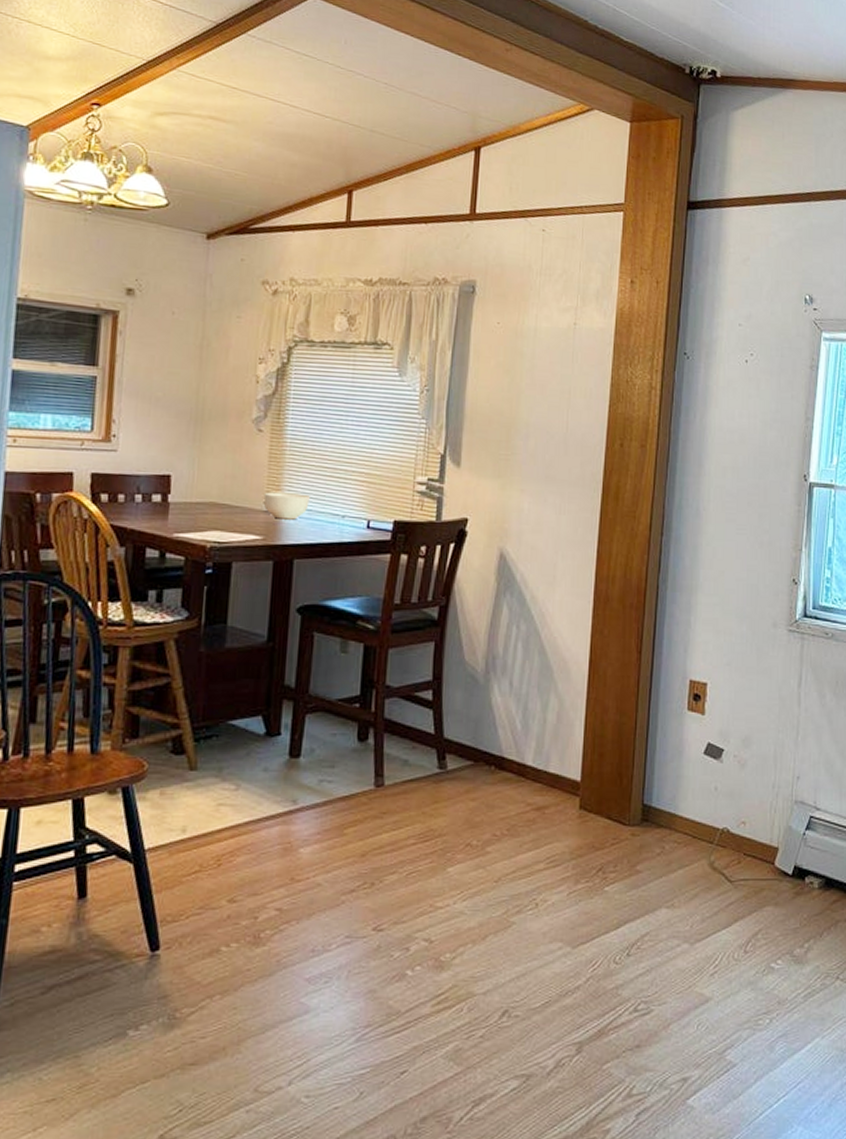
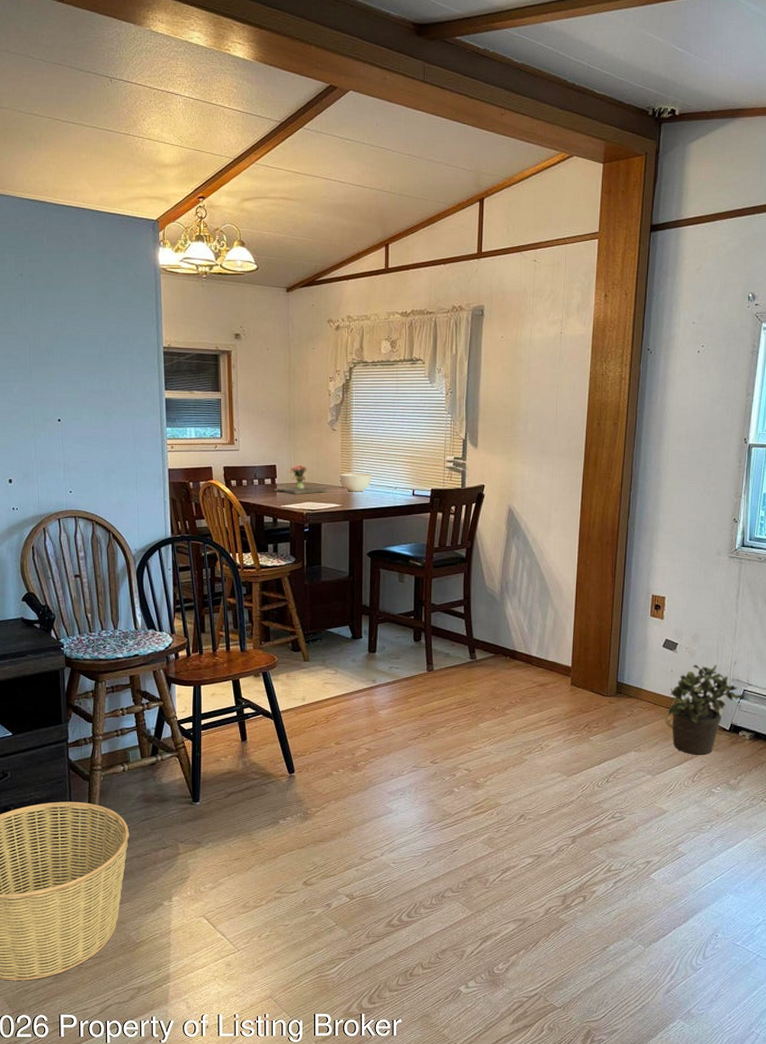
flower arrangement: none [164,476,244,519] -> present [274,464,327,494]
potted plant: none [711,779,811,912] -> present [668,664,744,755]

